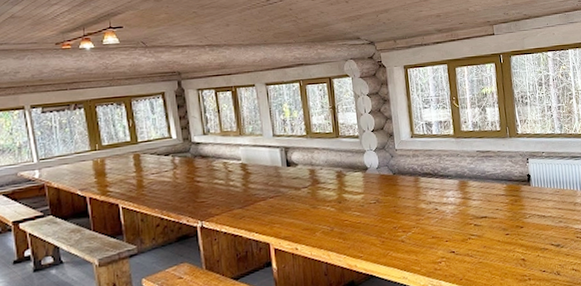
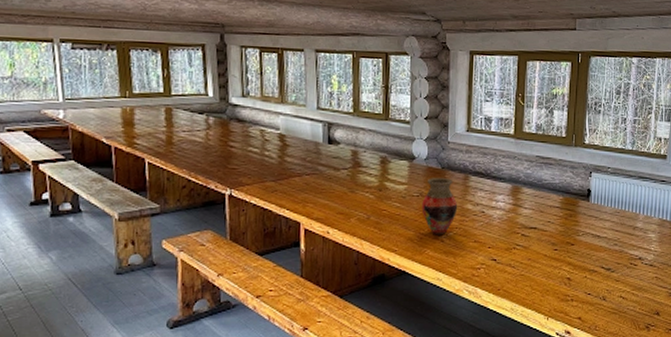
vase: none [379,182,413,236] -> present [421,178,458,234]

